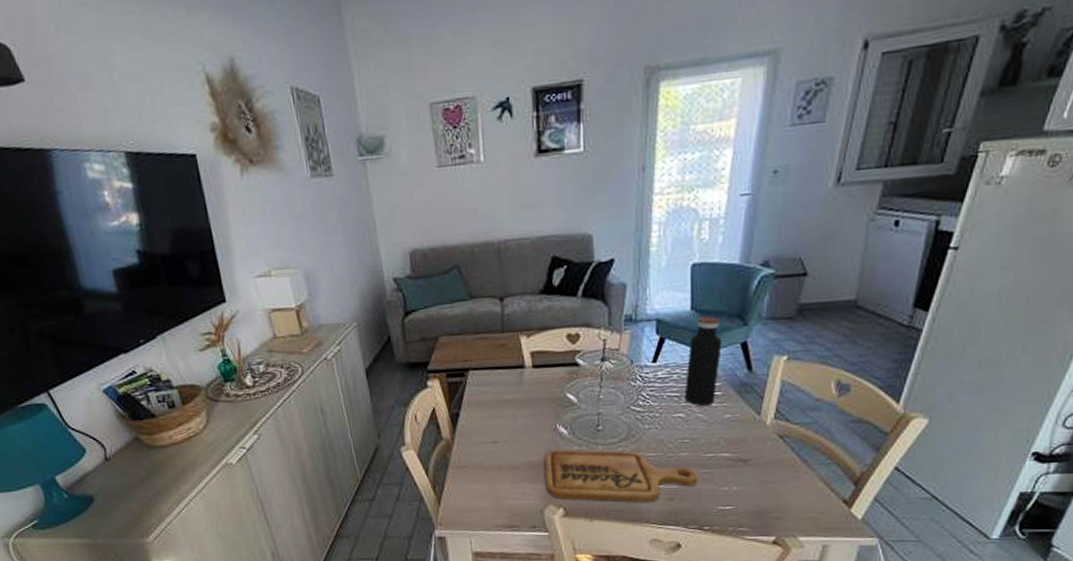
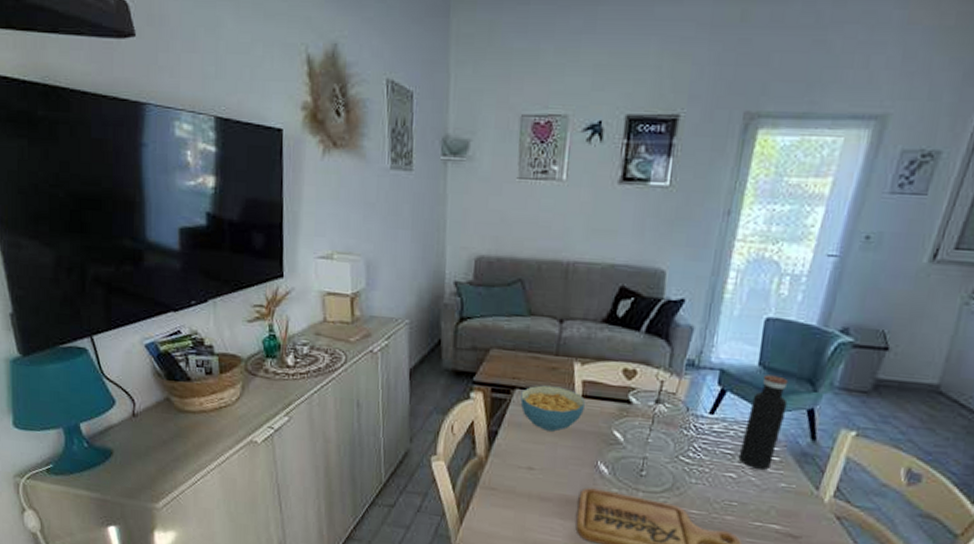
cereal bowl: none [475,361,537,405] -> present [520,385,586,432]

